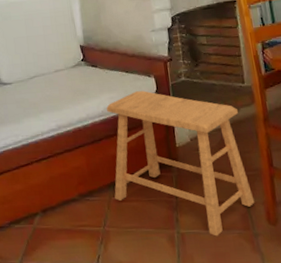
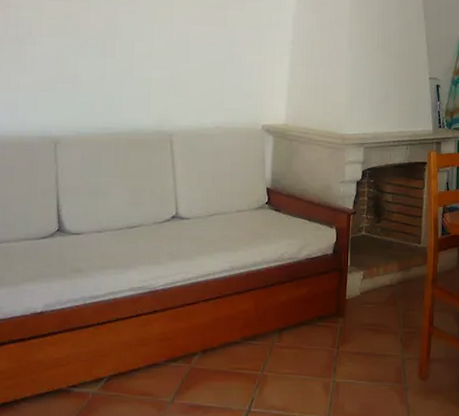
stool: present [107,91,255,237] -> none [278,240,411,387]

